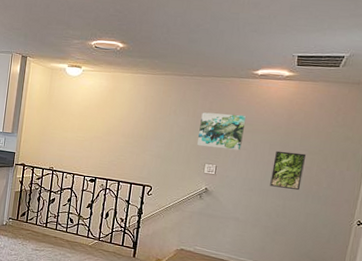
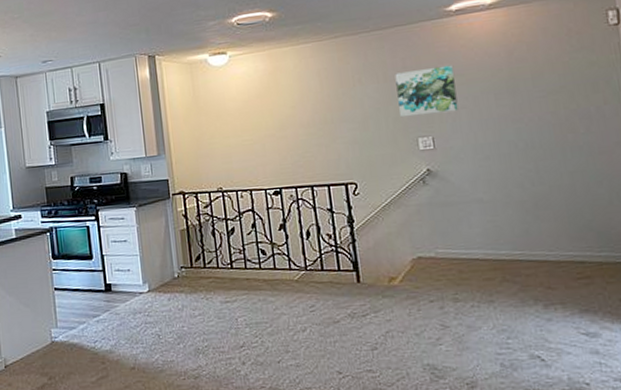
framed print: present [270,150,306,191] -> none [505,95,551,148]

